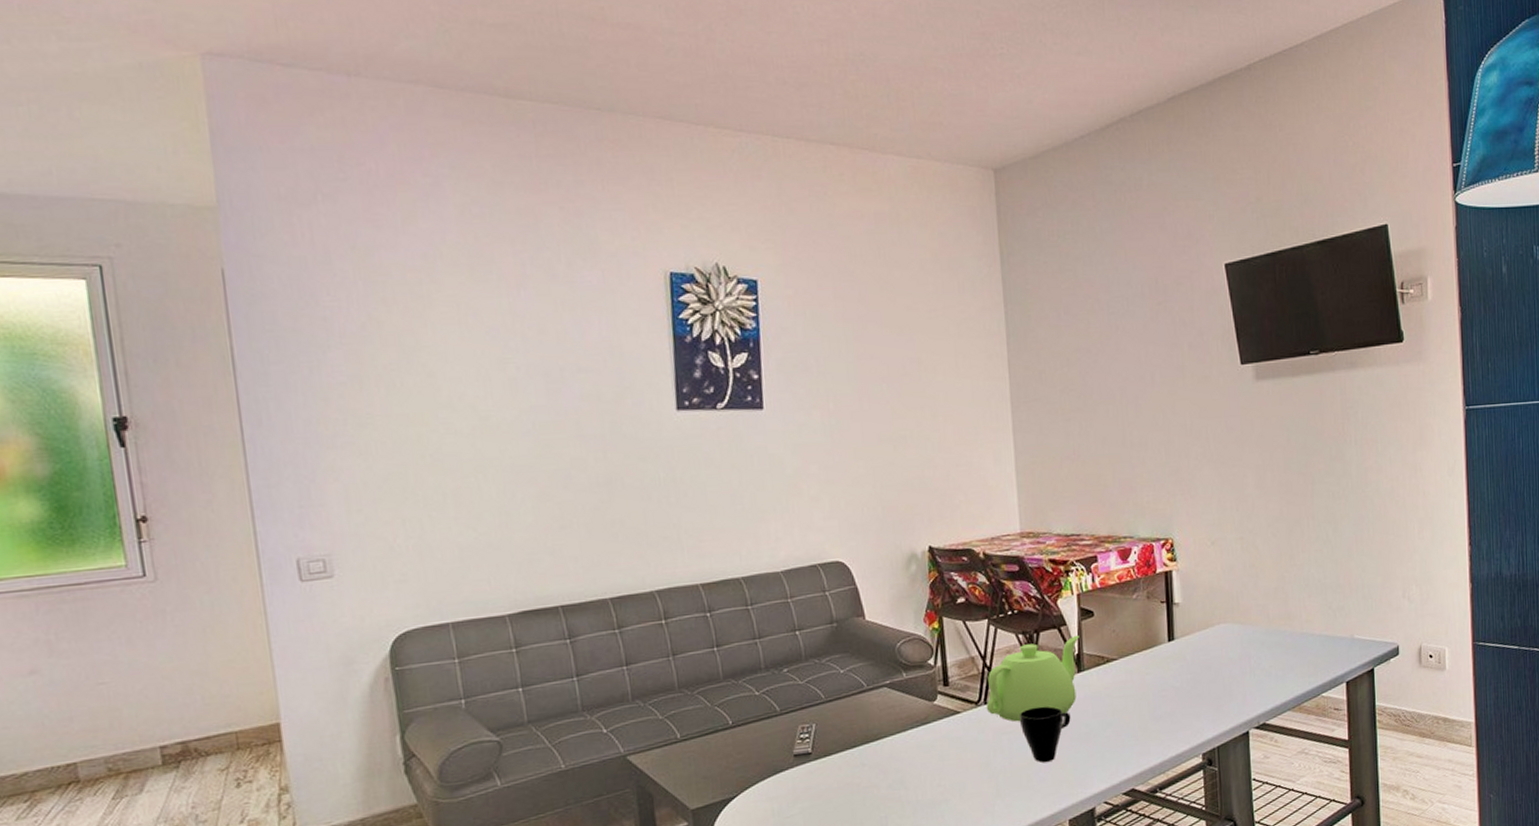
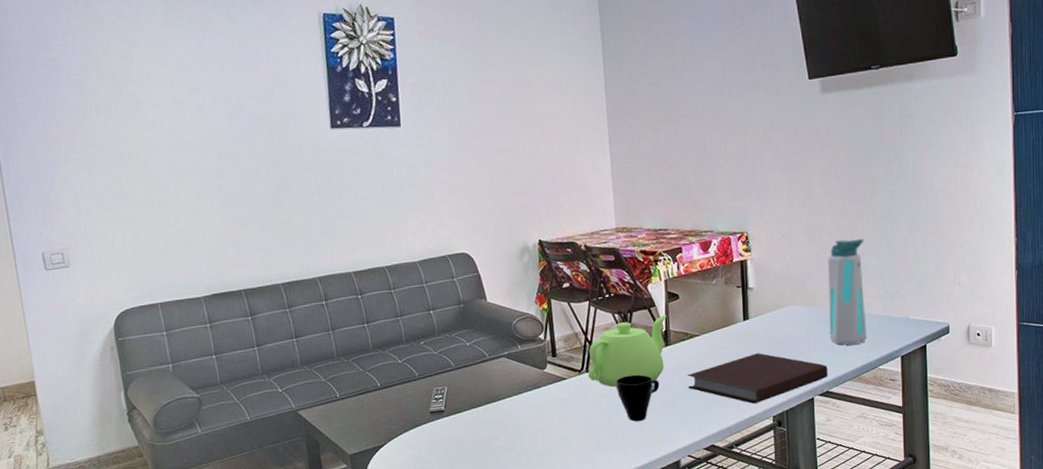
notebook: none [1103,679,1265,739] -> present [687,353,828,404]
water bottle: none [1263,547,1309,670] -> present [828,239,867,346]

